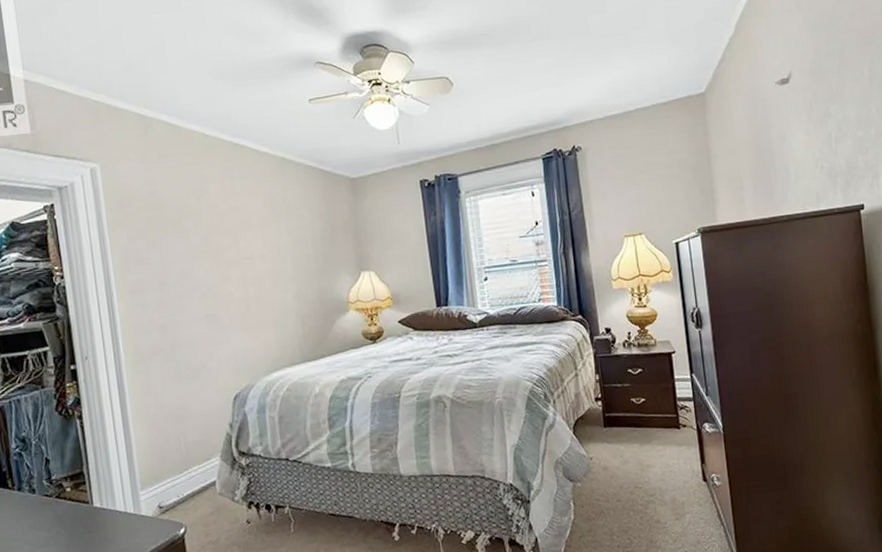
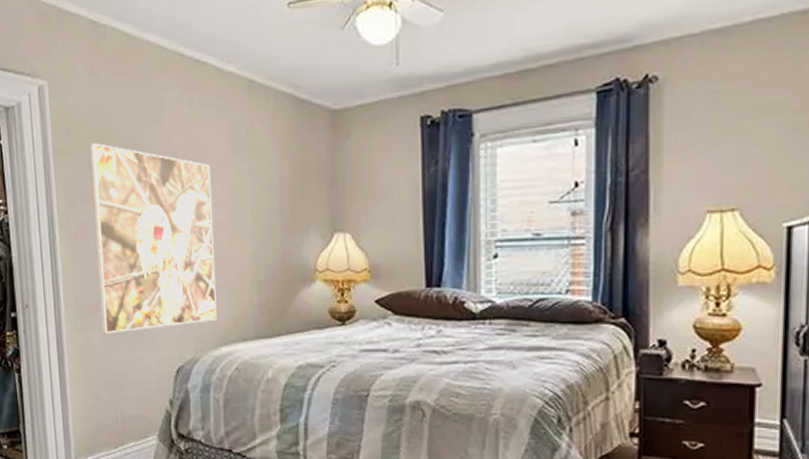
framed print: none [143,213,268,374] -> present [90,143,217,334]

